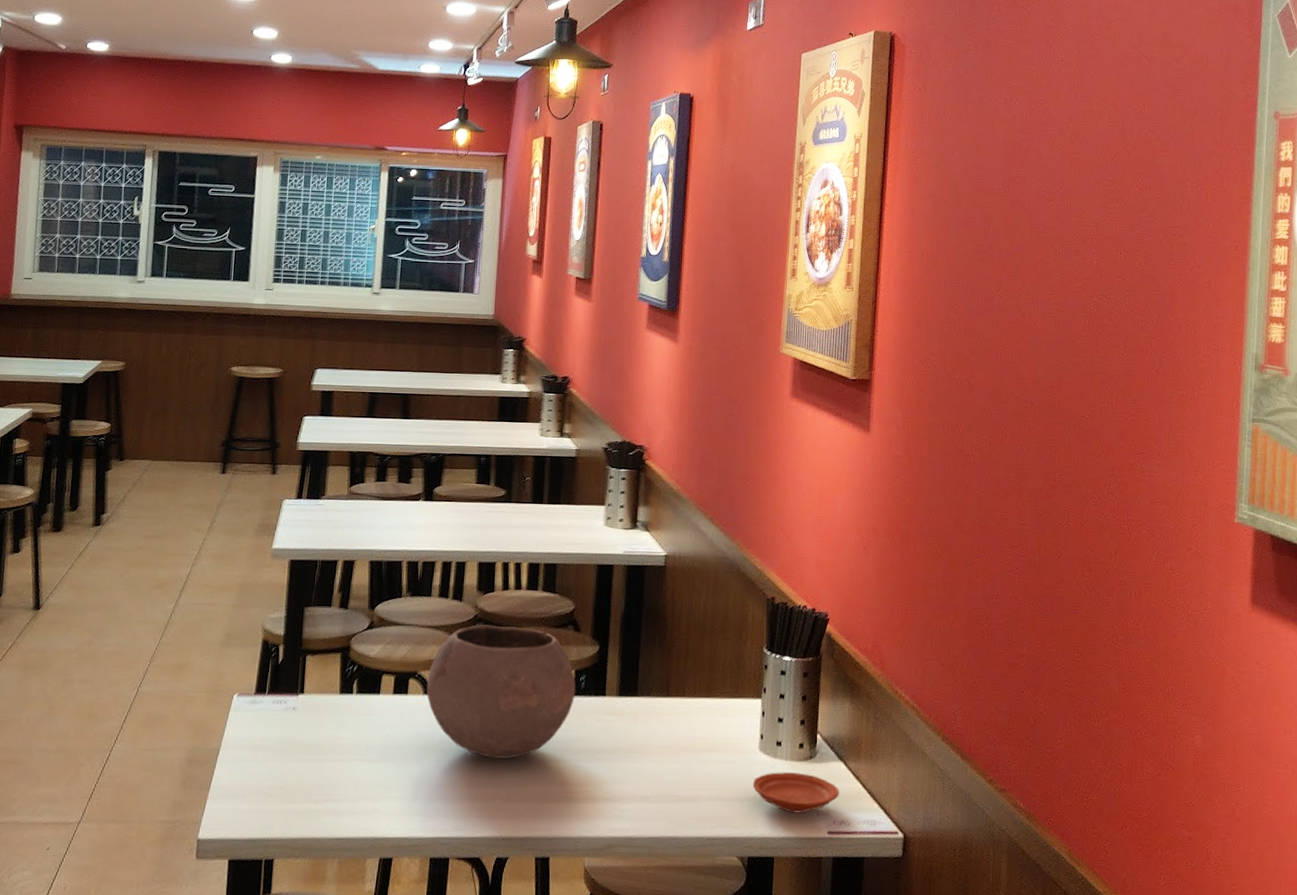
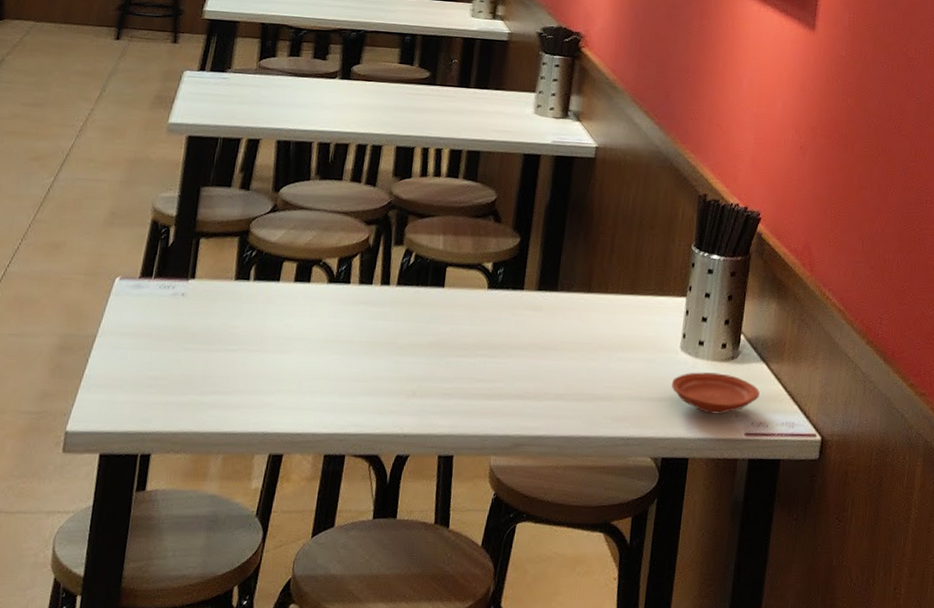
bowl: present [426,624,576,759] -> none [331,212,493,353]

